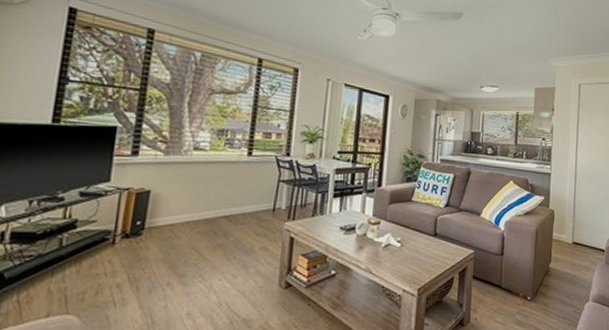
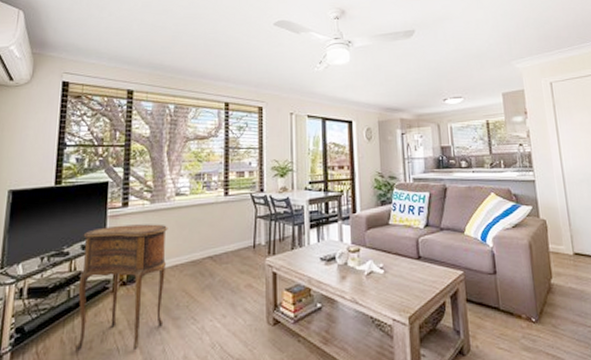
side table: none [65,174,182,304] -> present [75,224,168,350]

